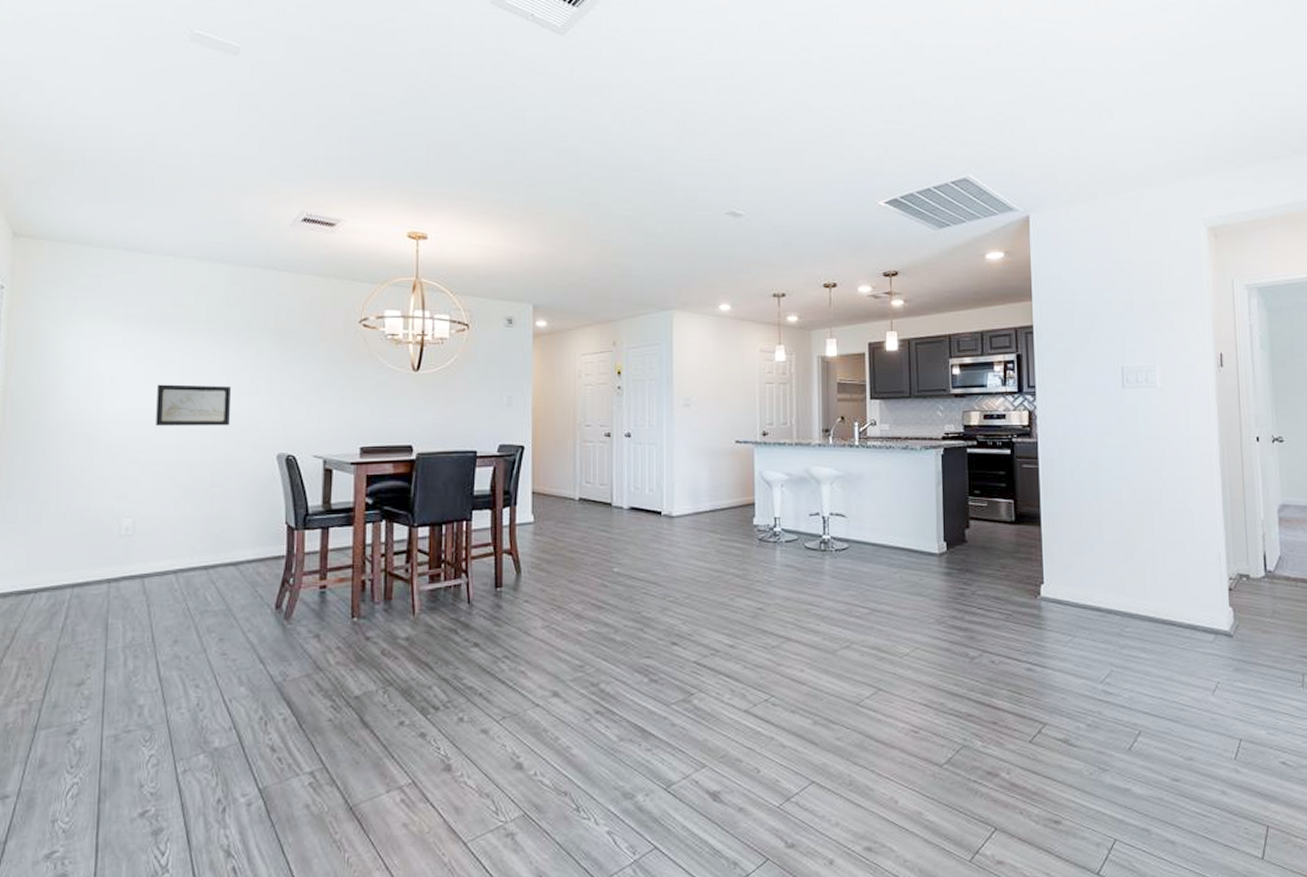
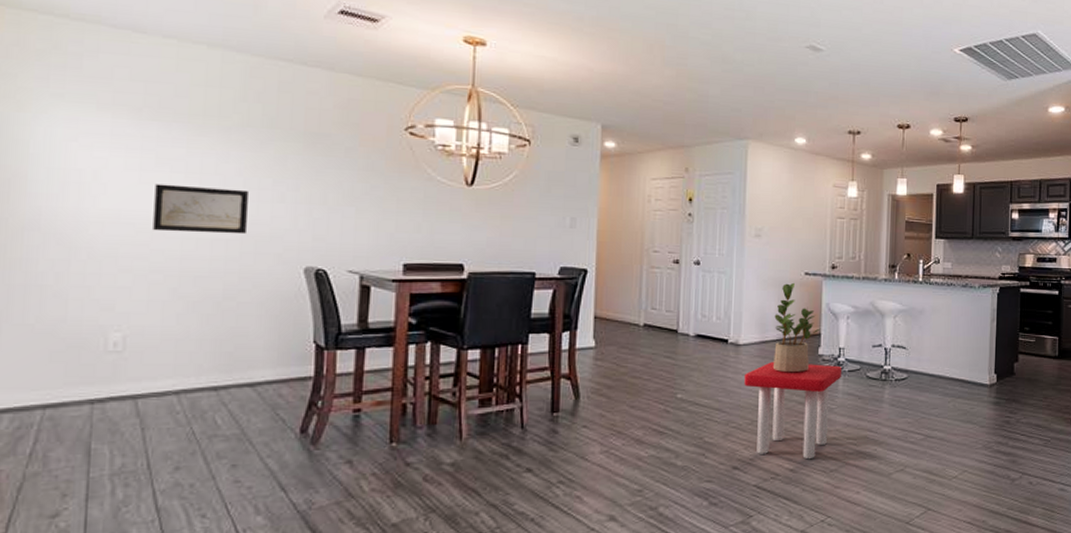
stool: none [679,534,779,635] -> present [744,362,842,460]
potted plant: none [707,451,754,545] -> present [773,282,821,373]

